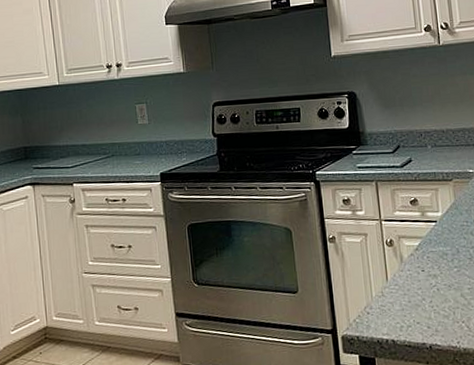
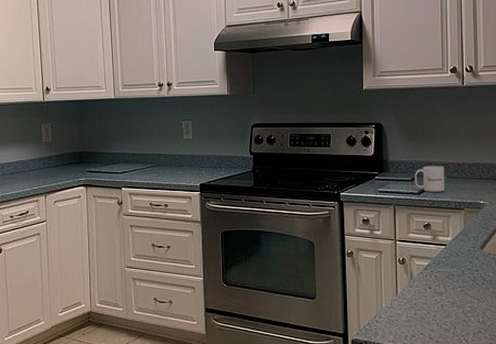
mug: none [395,134,429,164] -> present [415,166,444,192]

